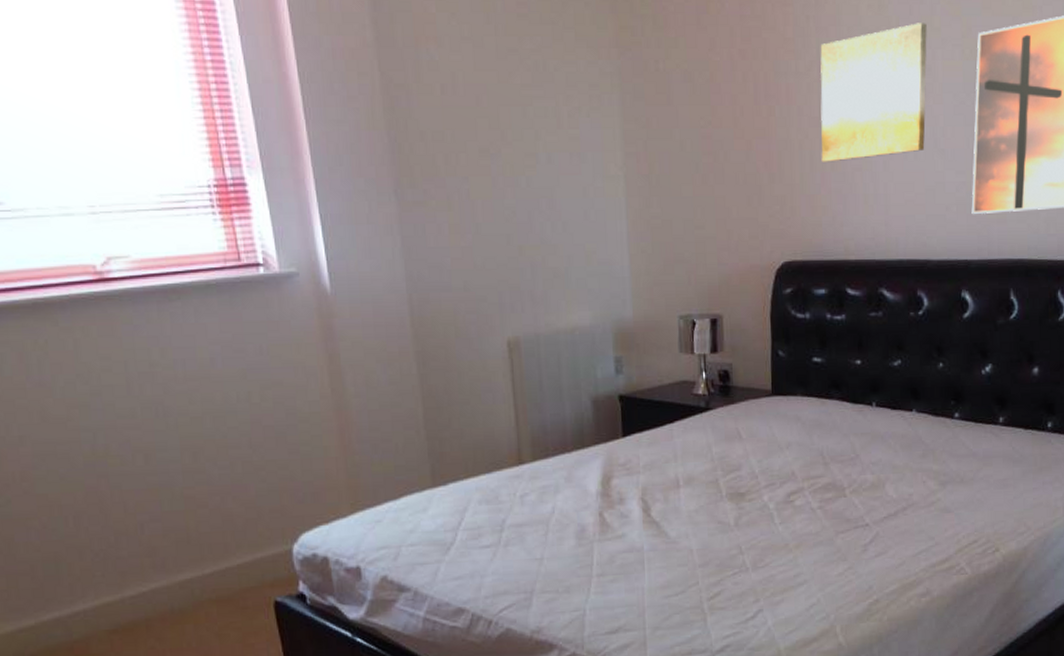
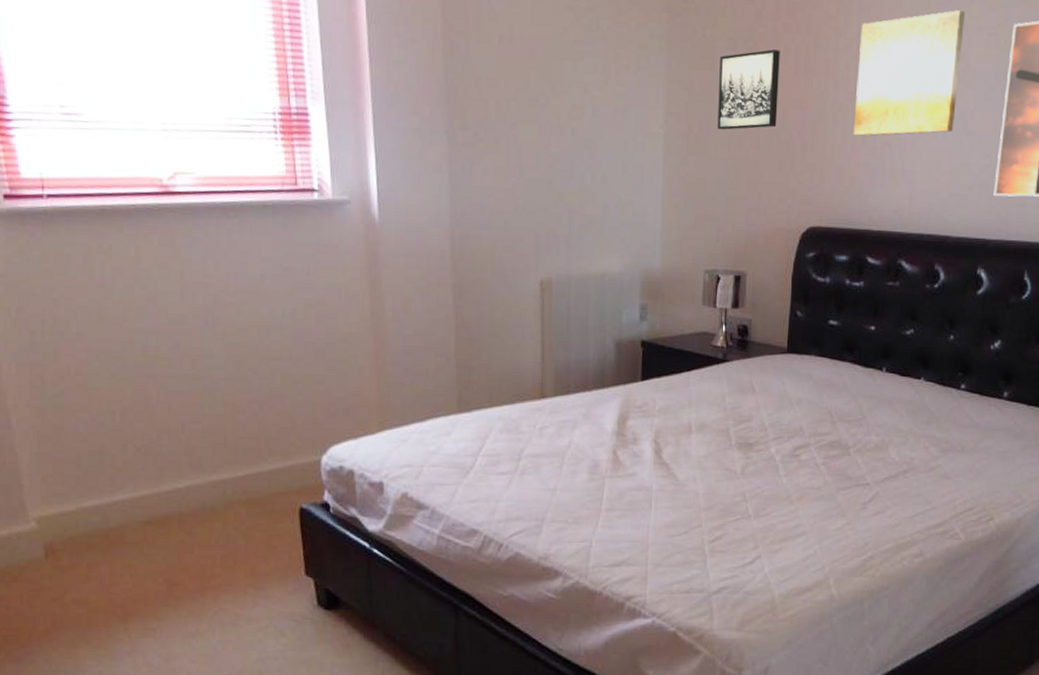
wall art: none [676,79,741,167] -> present [717,49,780,130]

